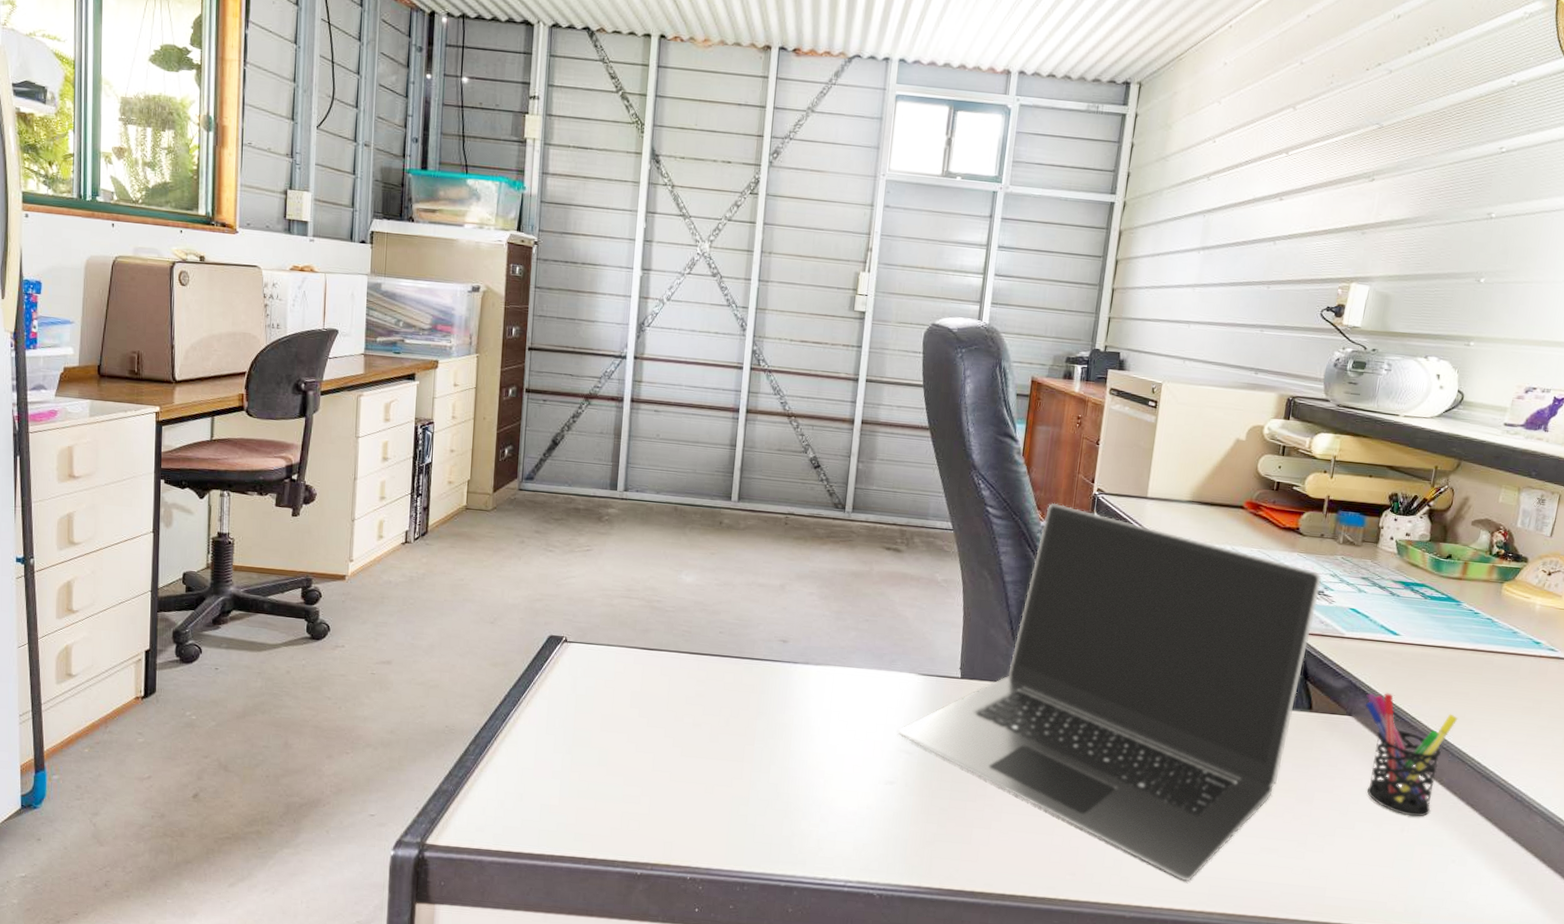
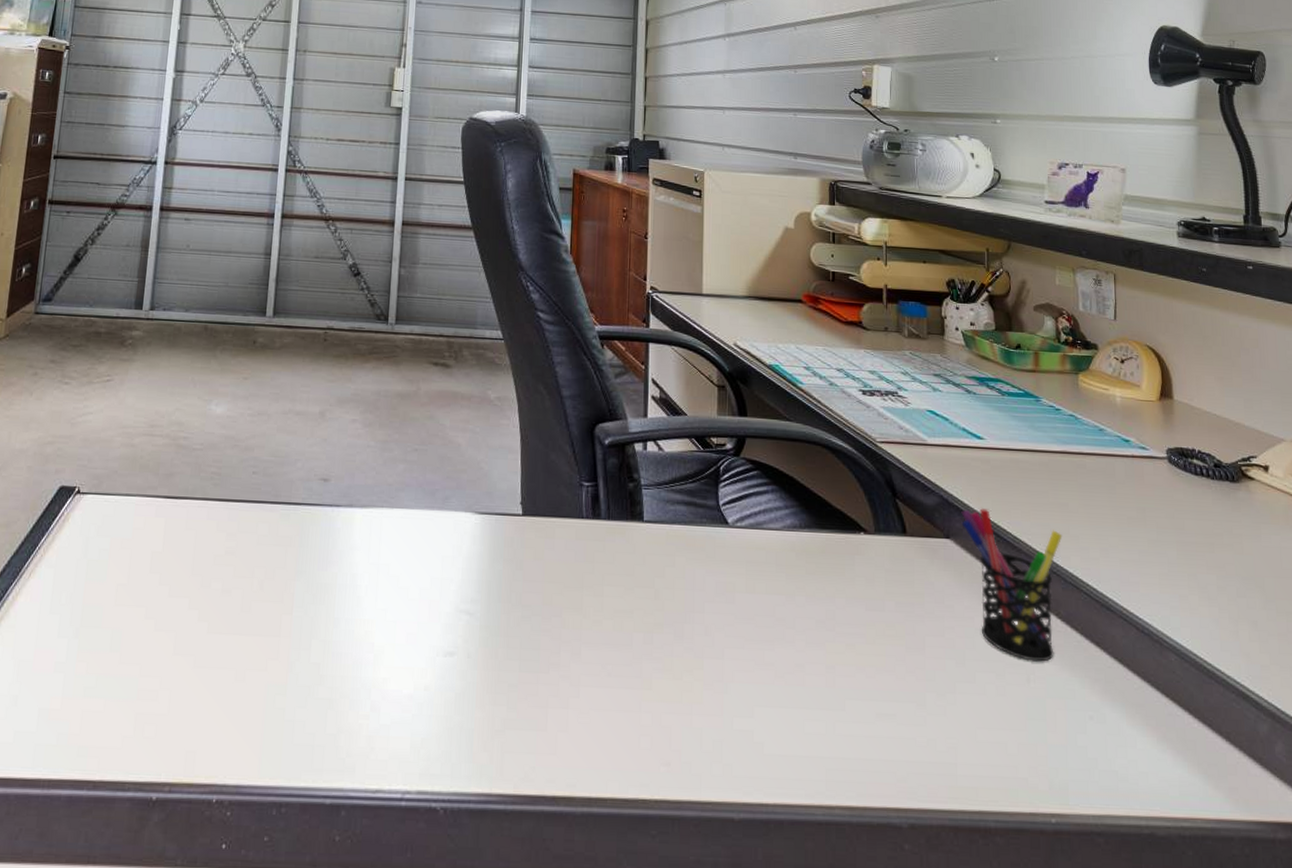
laptop: present [899,502,1322,881] -> none [457,304,893,764]

